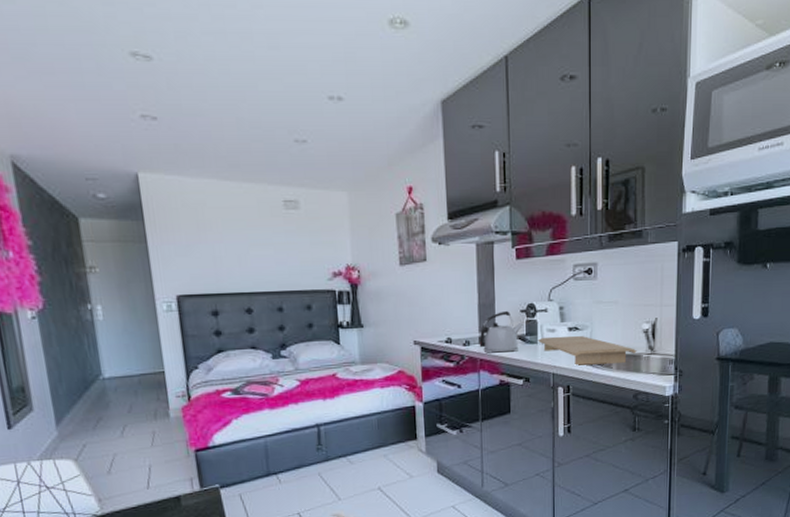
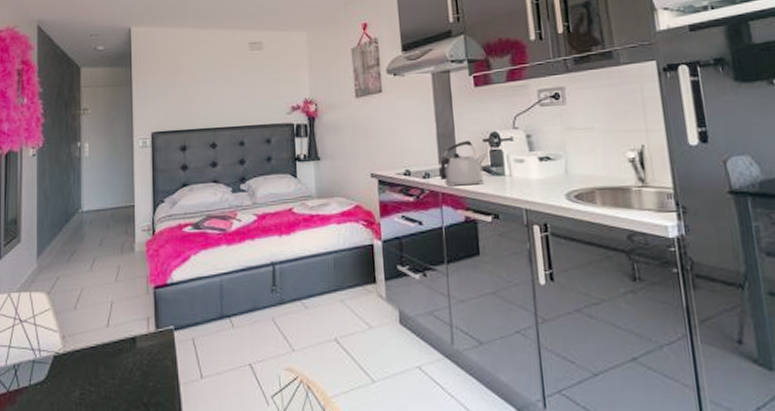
cutting board: present [538,335,637,366] -> none [505,166,625,200]

